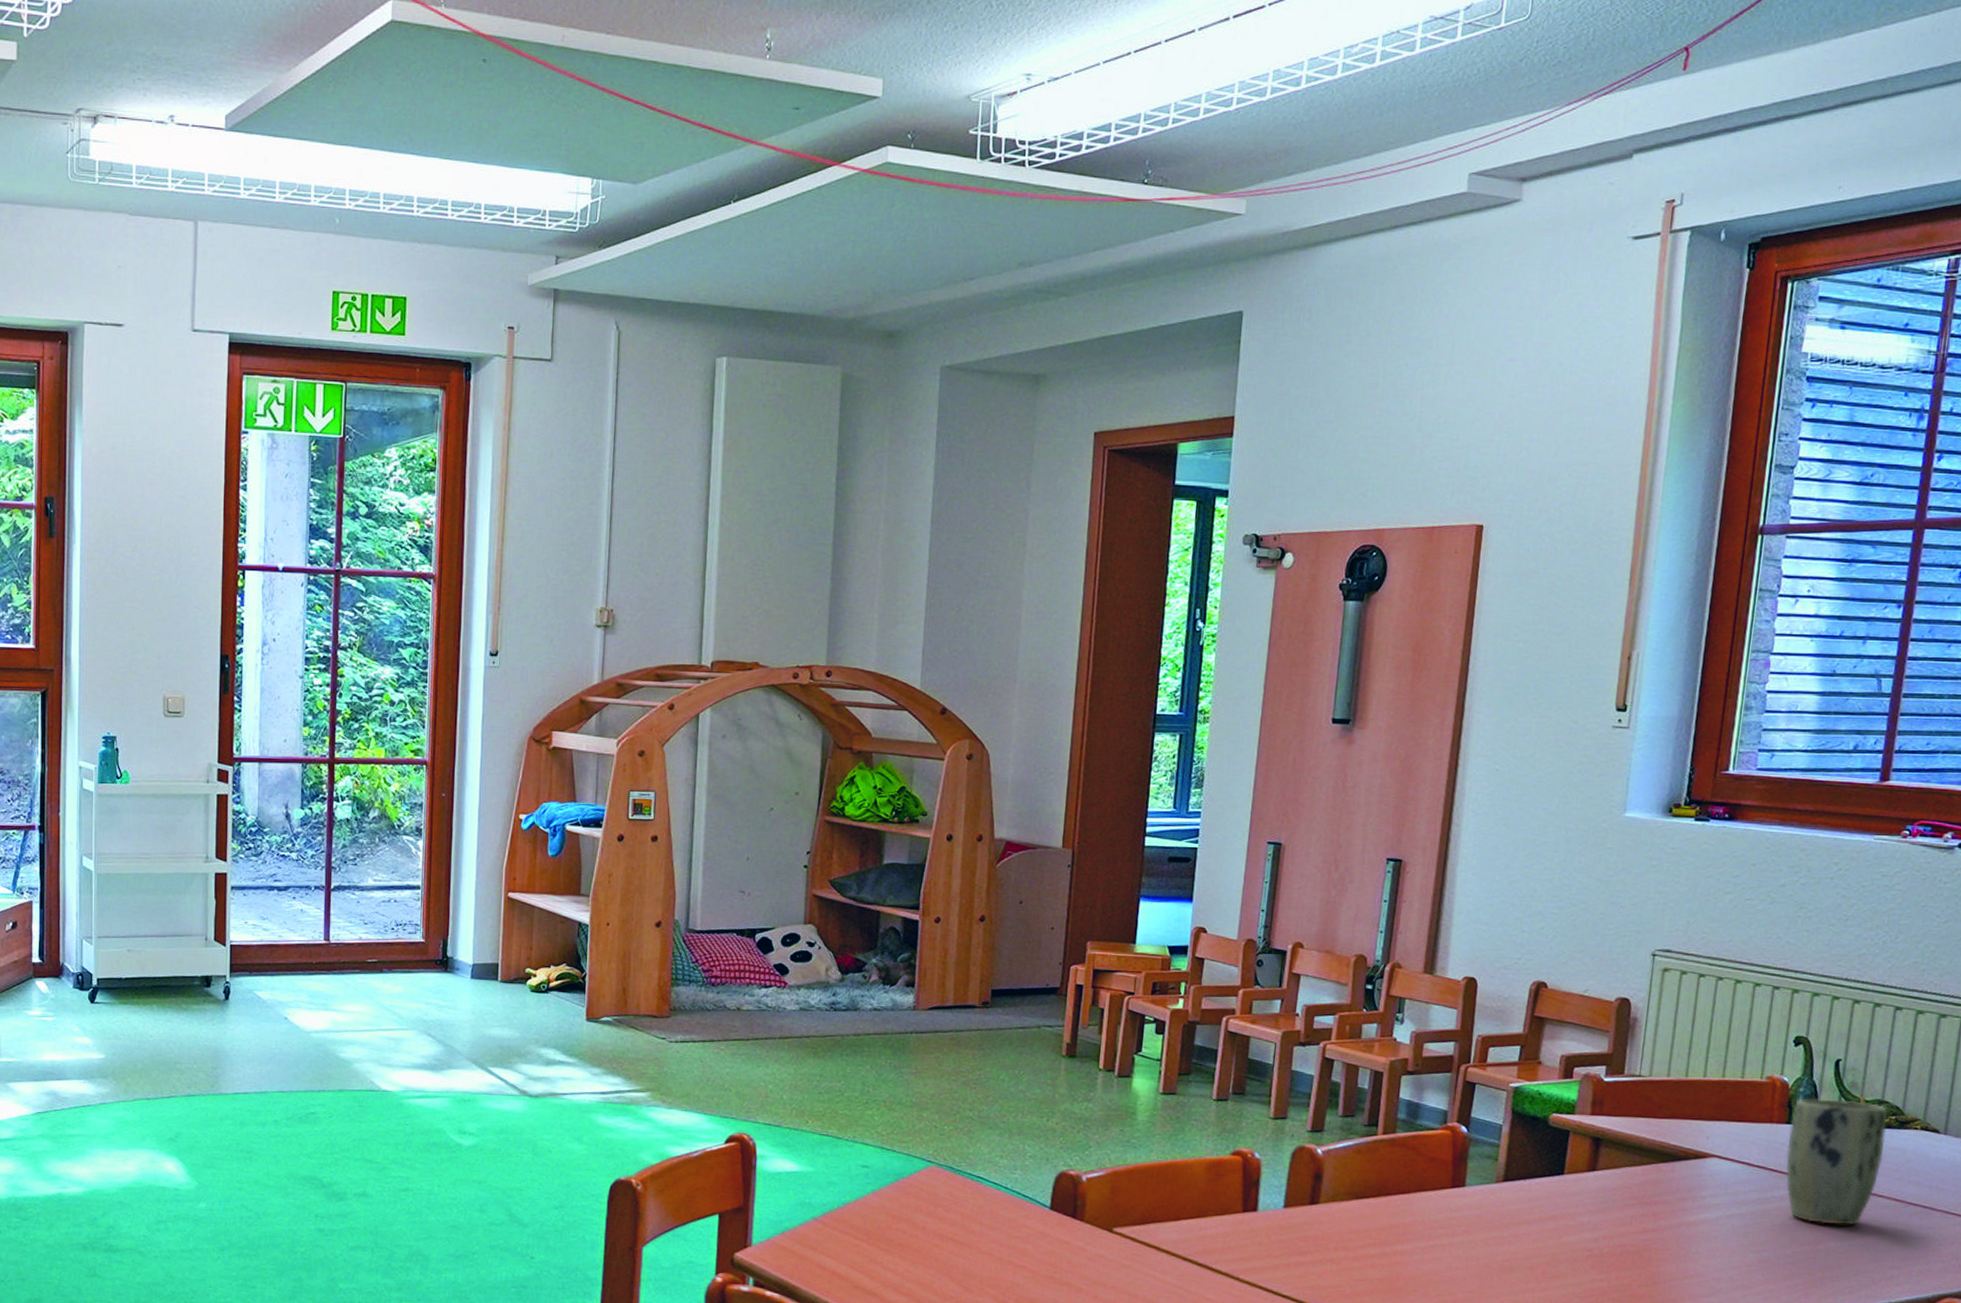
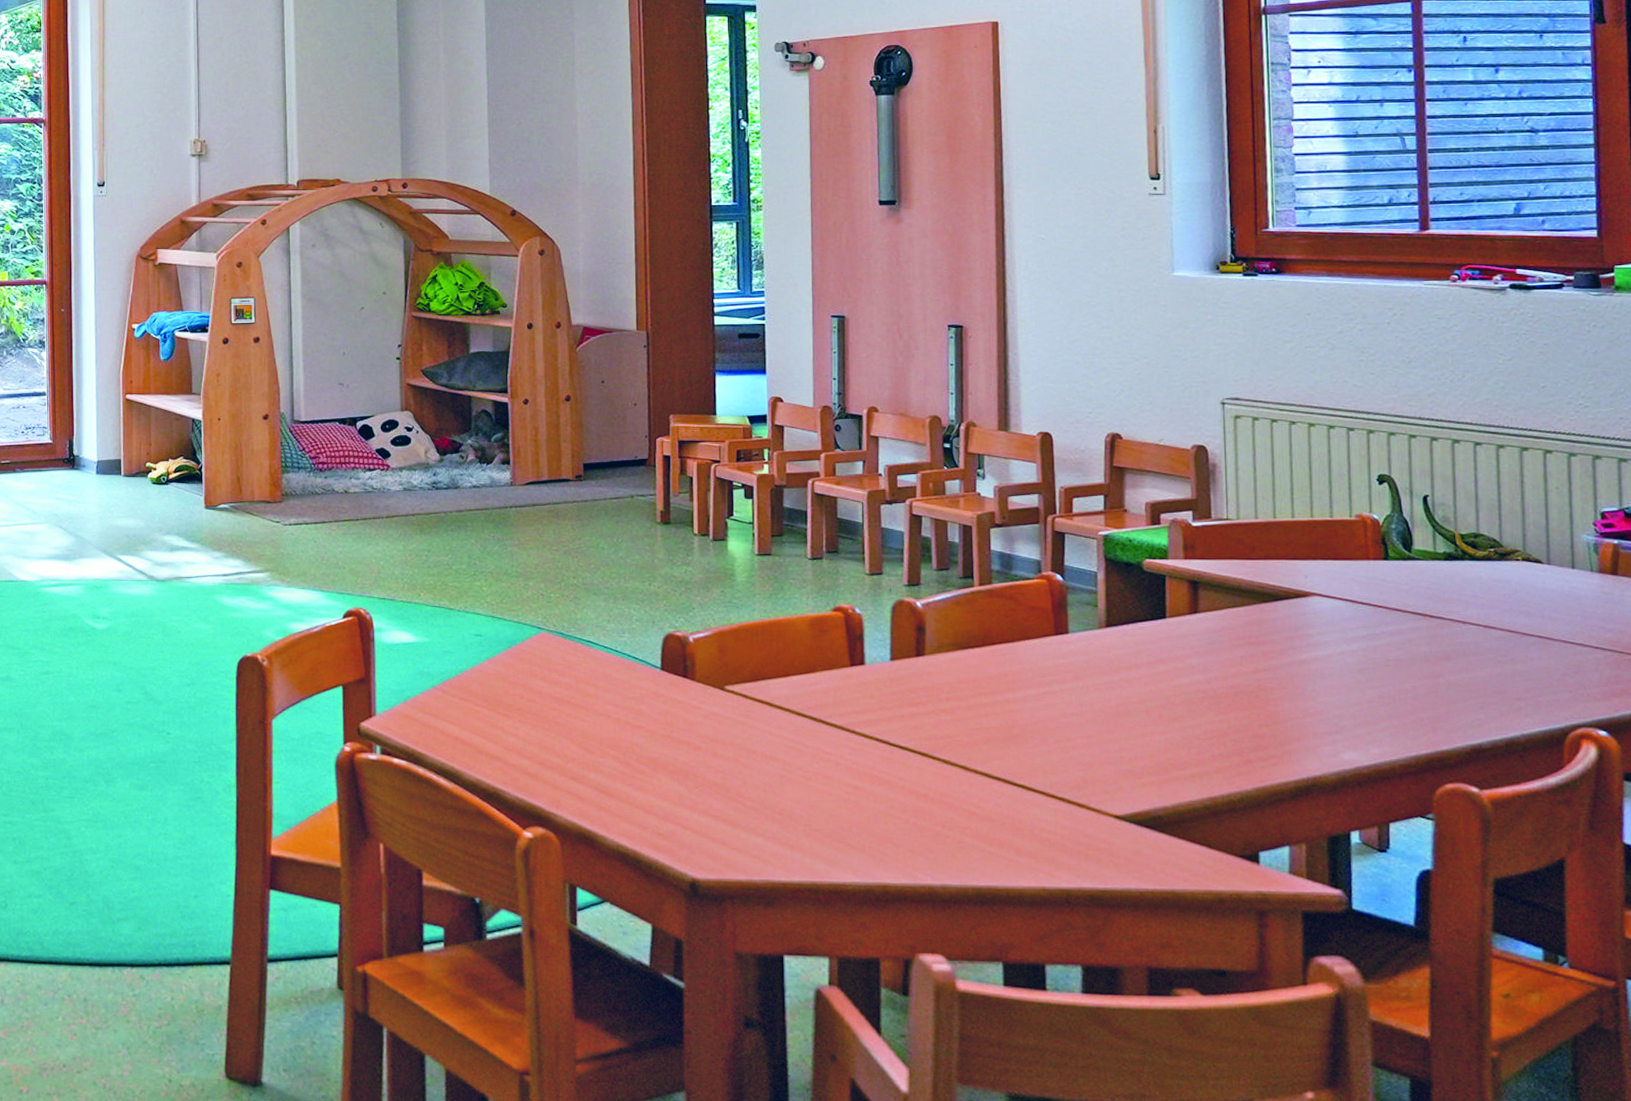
plant pot: present [1785,1098,1888,1226] -> none [1388,534,1489,658]

